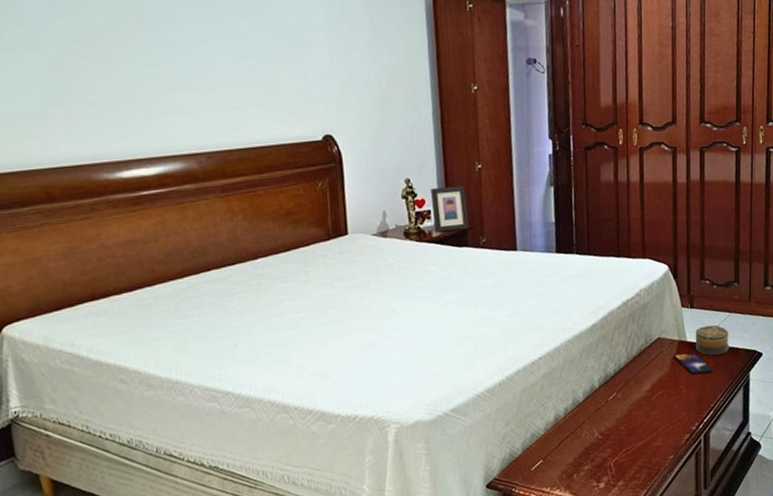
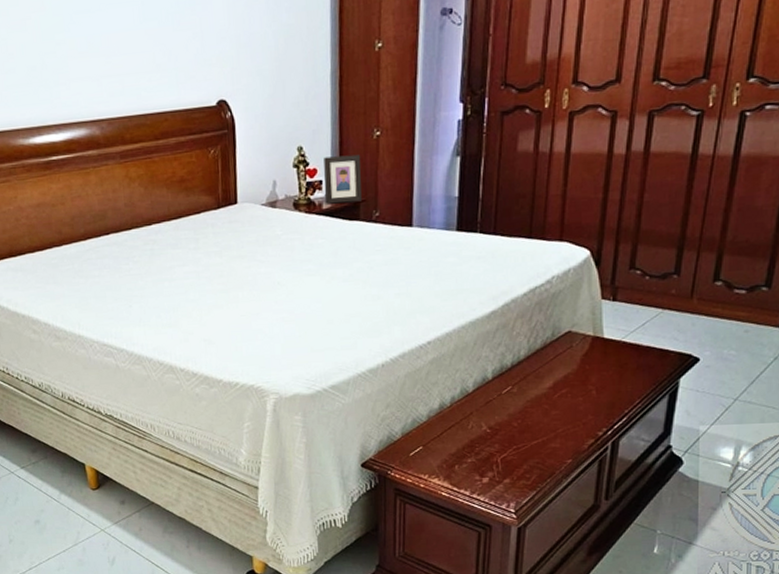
smartphone: present [674,353,714,375] -> none [585,351,633,376]
decorative box: present [695,324,730,356] -> none [614,321,658,357]

